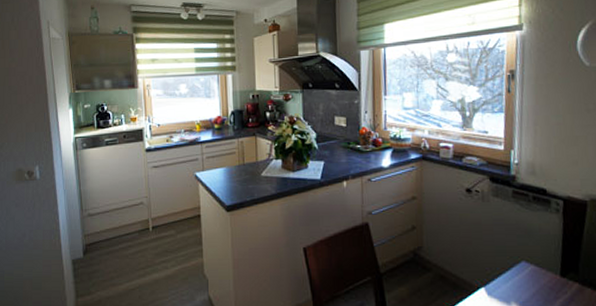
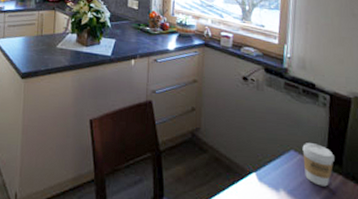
coffee cup: none [534,252,570,296] -> present [302,143,334,187]

